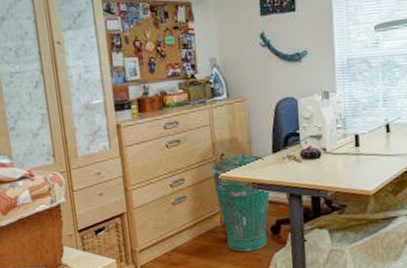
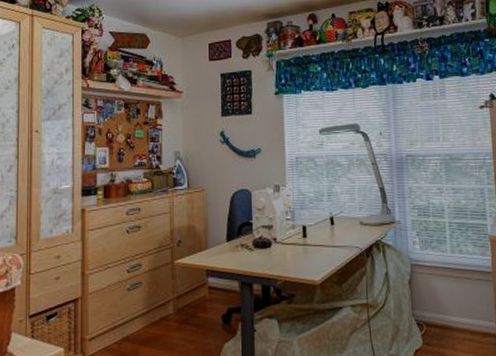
trash can: present [211,153,270,252] -> none [168,241,223,342]

